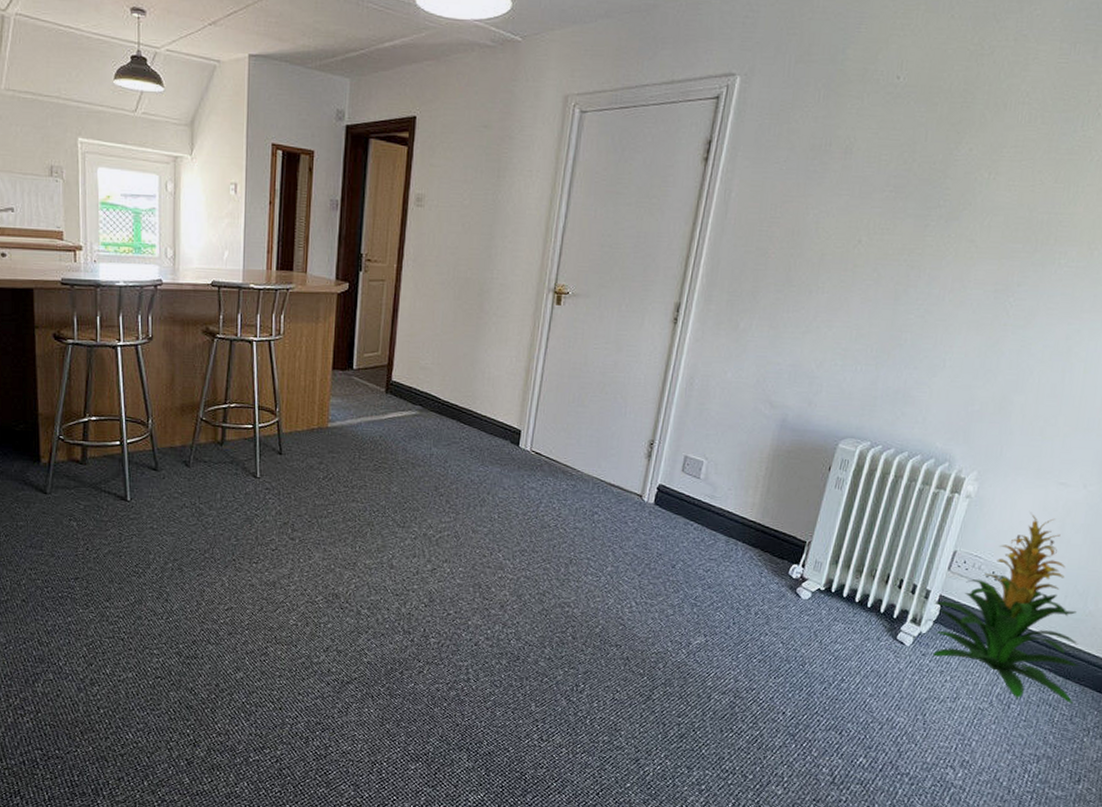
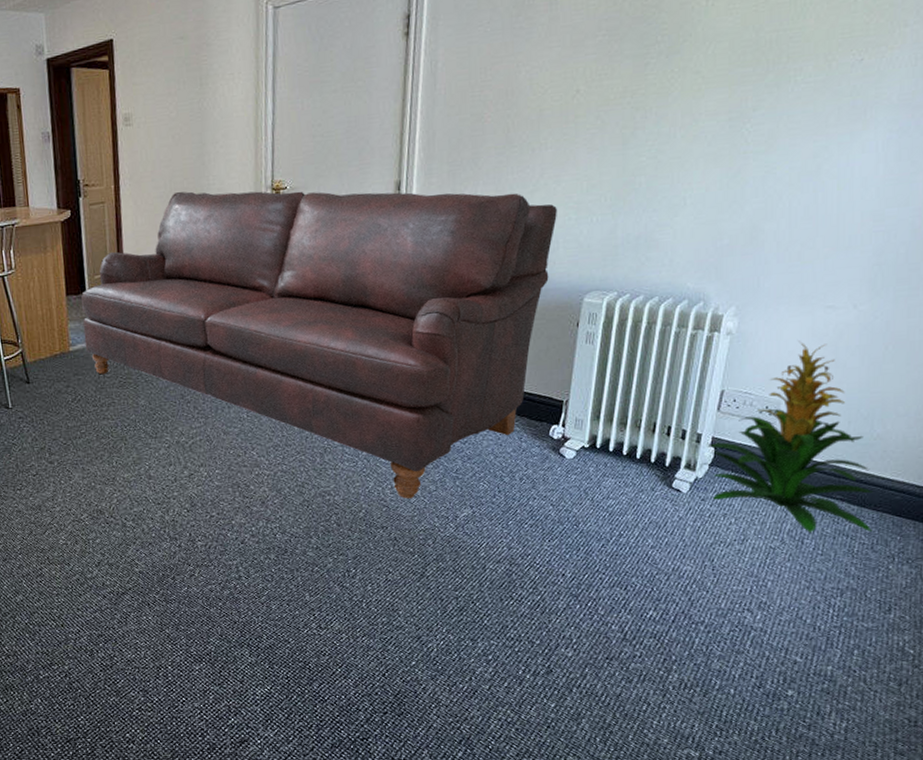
sofa: none [344,281,825,620] -> present [81,191,557,499]

